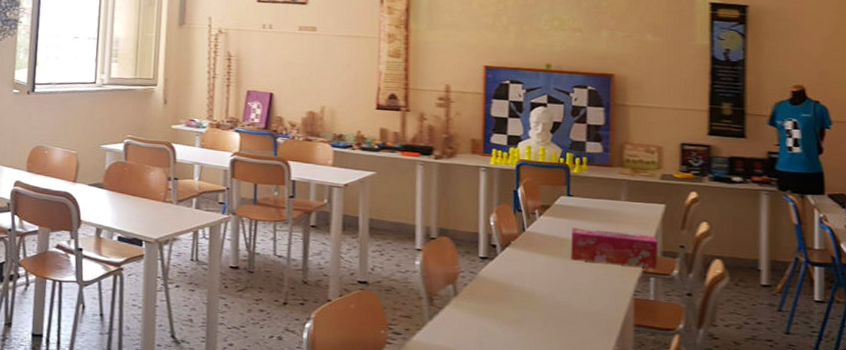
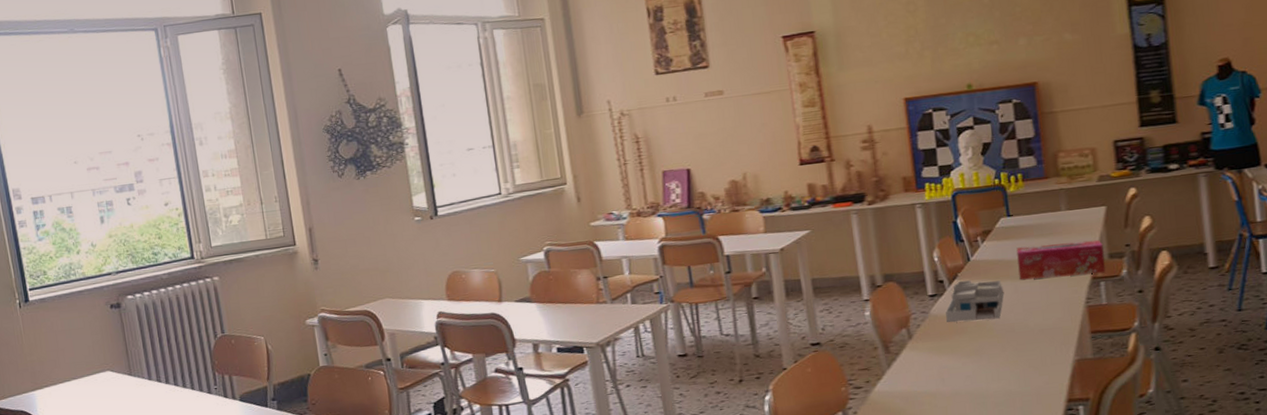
desk organizer: none [493,249,554,293] -> present [945,280,1004,323]

